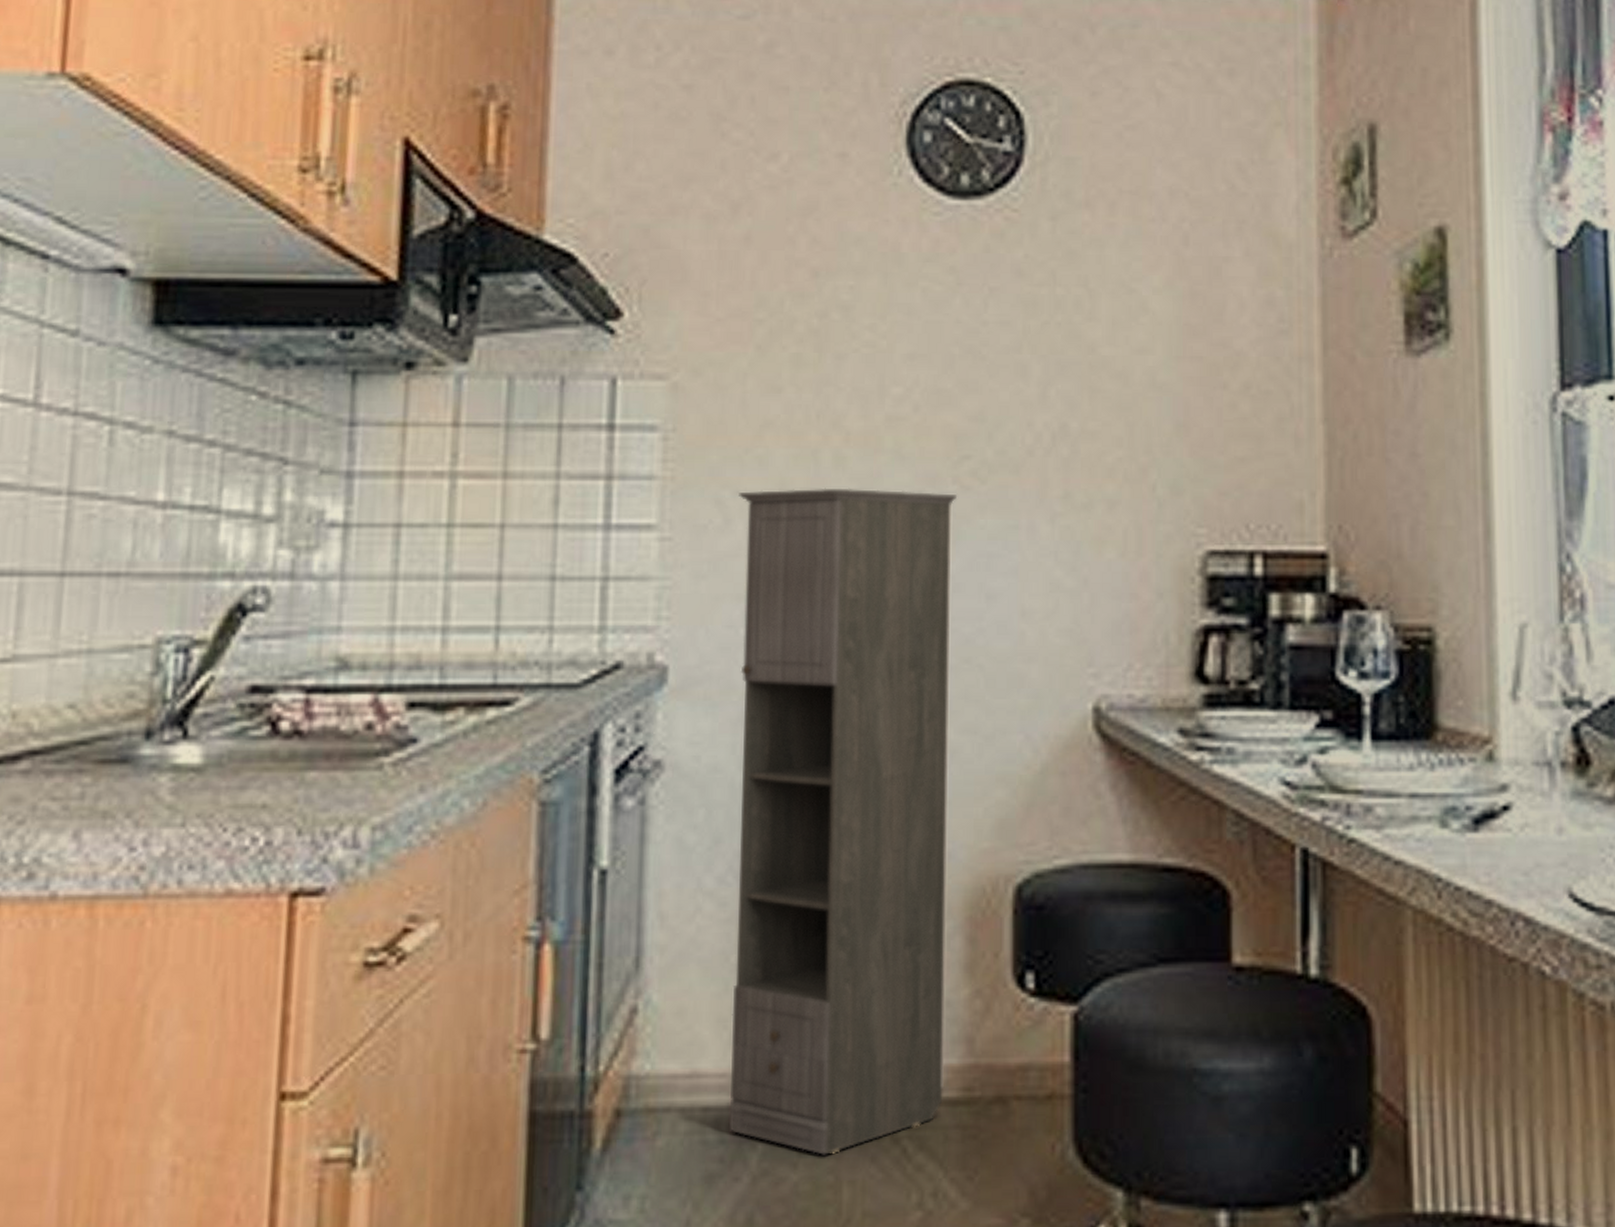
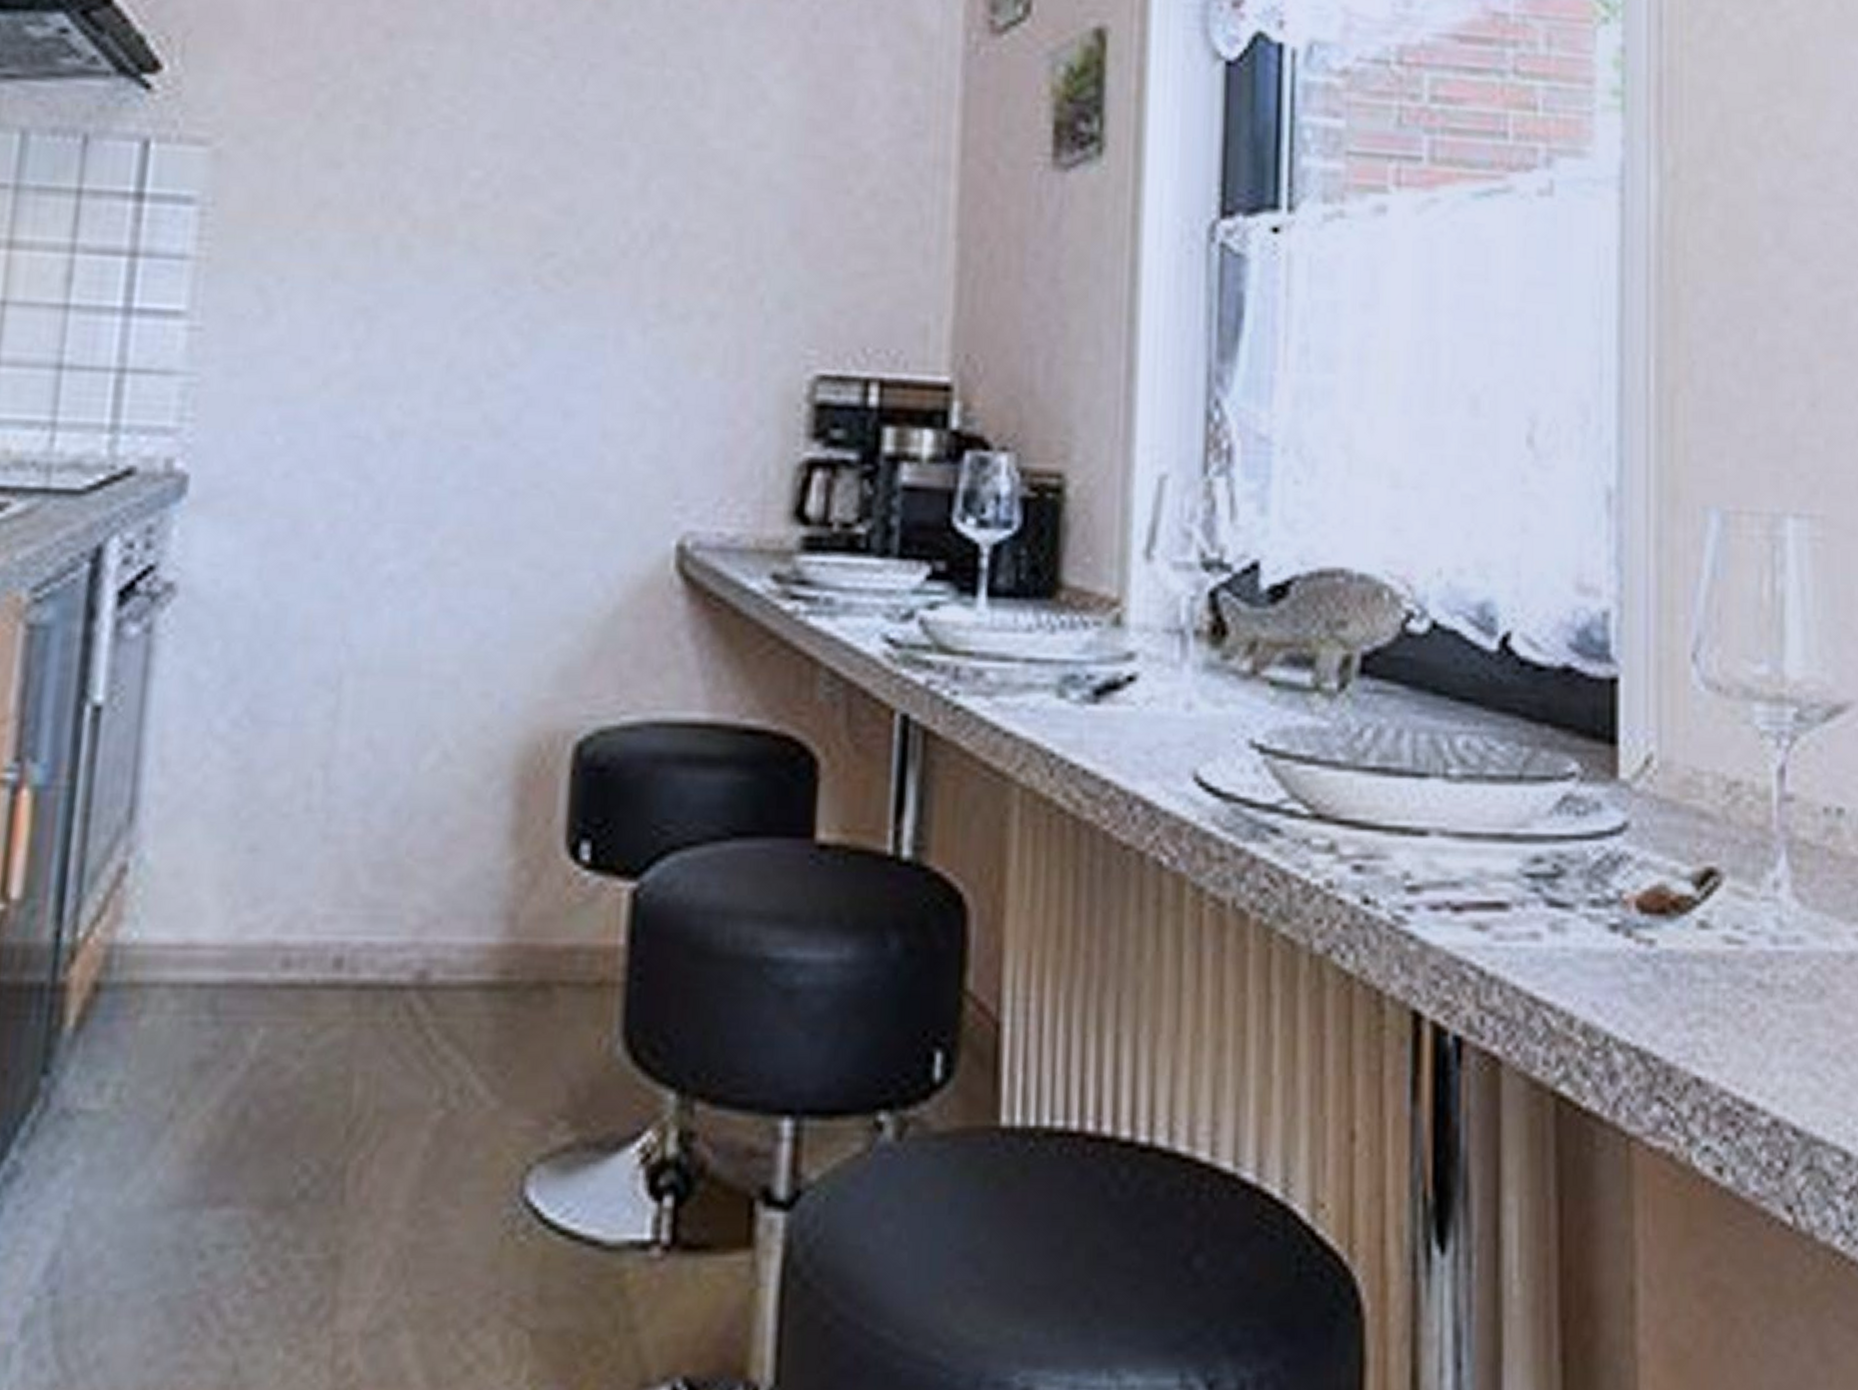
storage cabinet: present [729,488,958,1155] -> none [227,279,538,1042]

